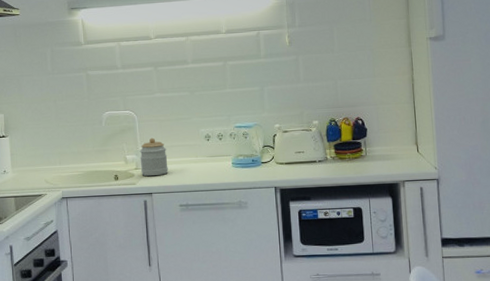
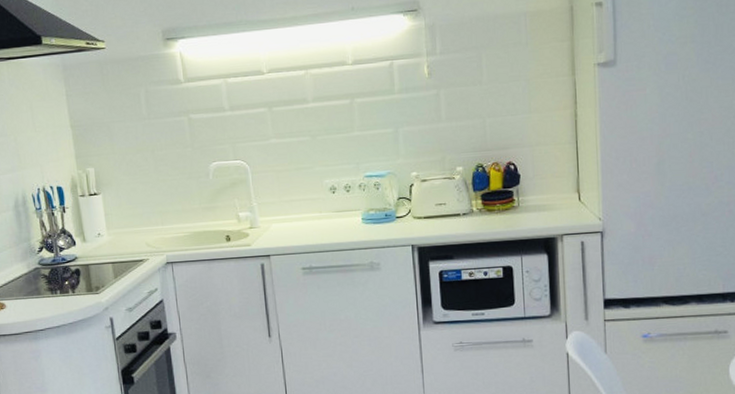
jar: present [139,137,168,177] -> none [254,191,288,236]

